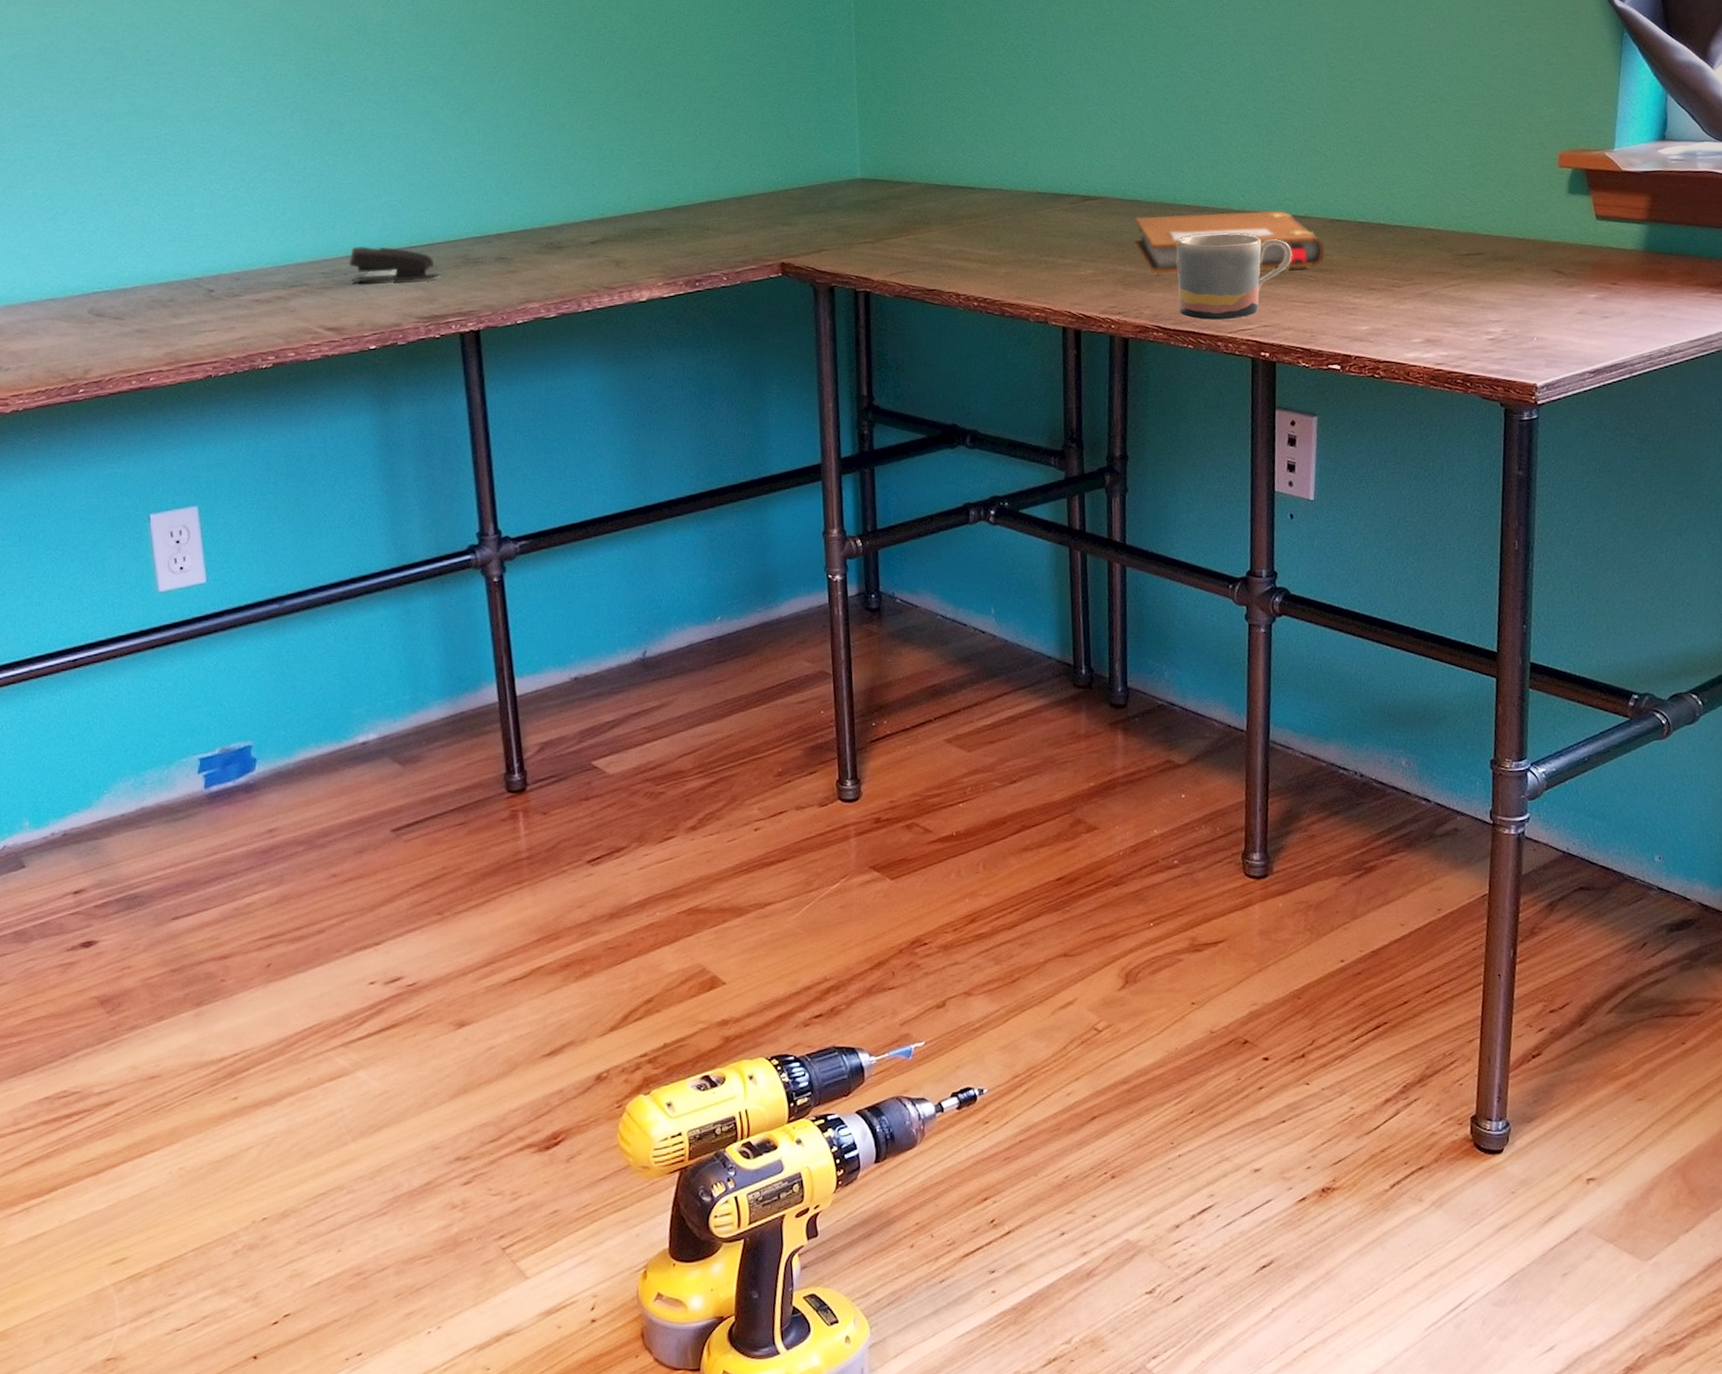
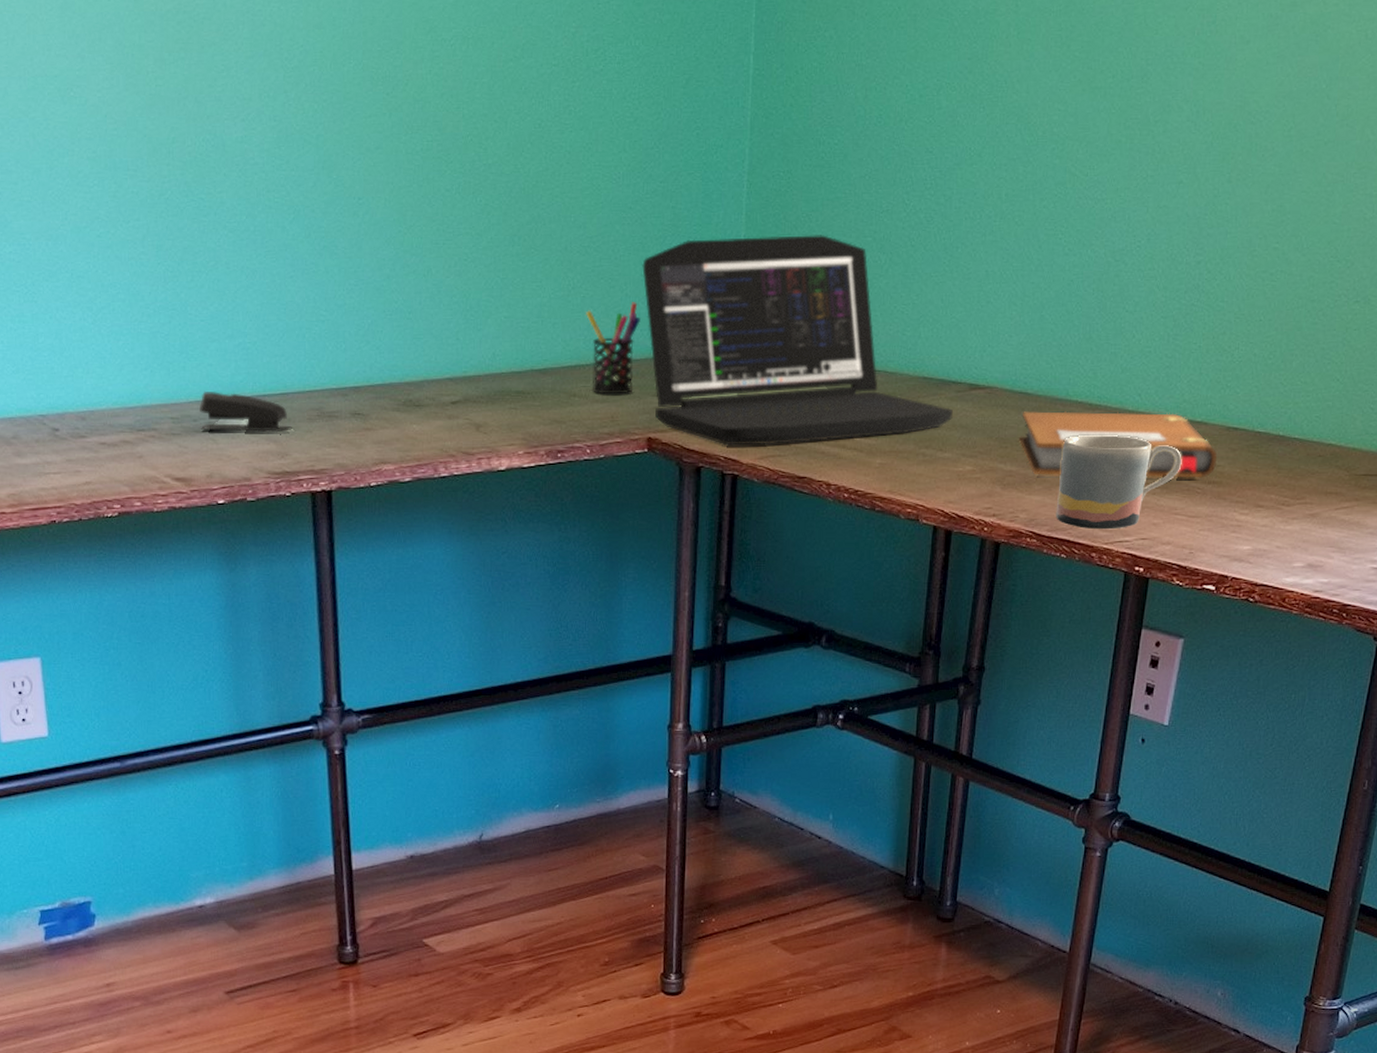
pen holder: none [713,142,766,227] -> present [586,302,640,395]
laptop: none [763,73,1069,266] -> present [642,235,953,446]

